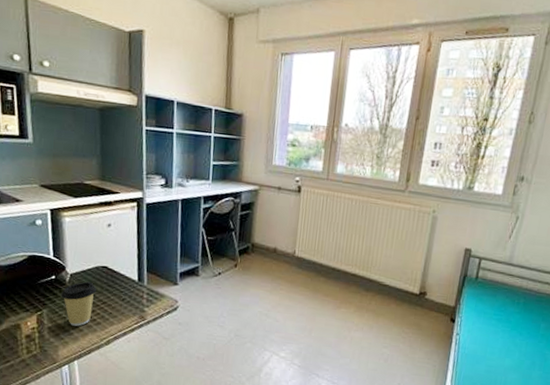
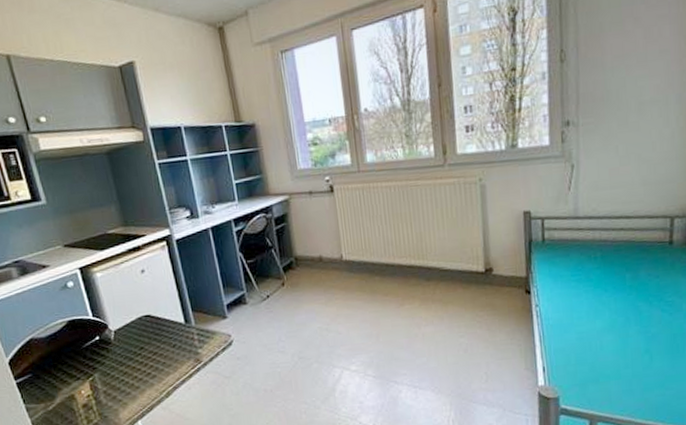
coffee cup: present [60,281,96,326] -> none [108,334,145,385]

